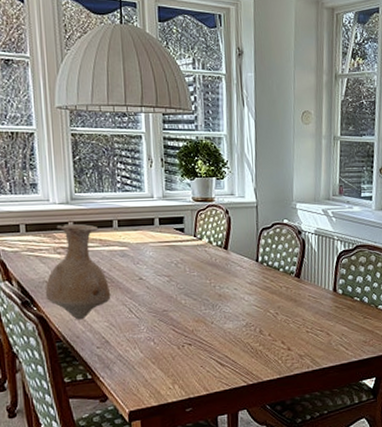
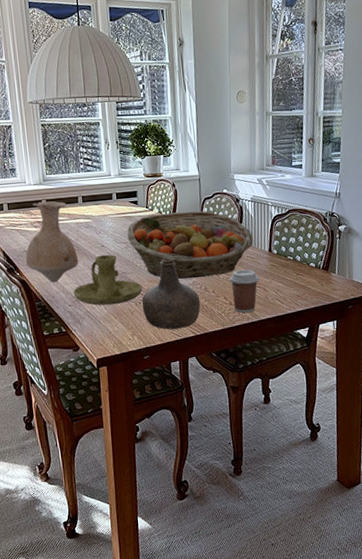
candle holder: none [102,288,187,349] -> present [73,254,143,306]
fruit basket: none [170,242,316,320] -> present [127,211,253,279]
bottle: none [185,294,254,378] -> present [142,257,201,330]
coffee cup: none [288,310,322,360] -> present [229,269,259,313]

